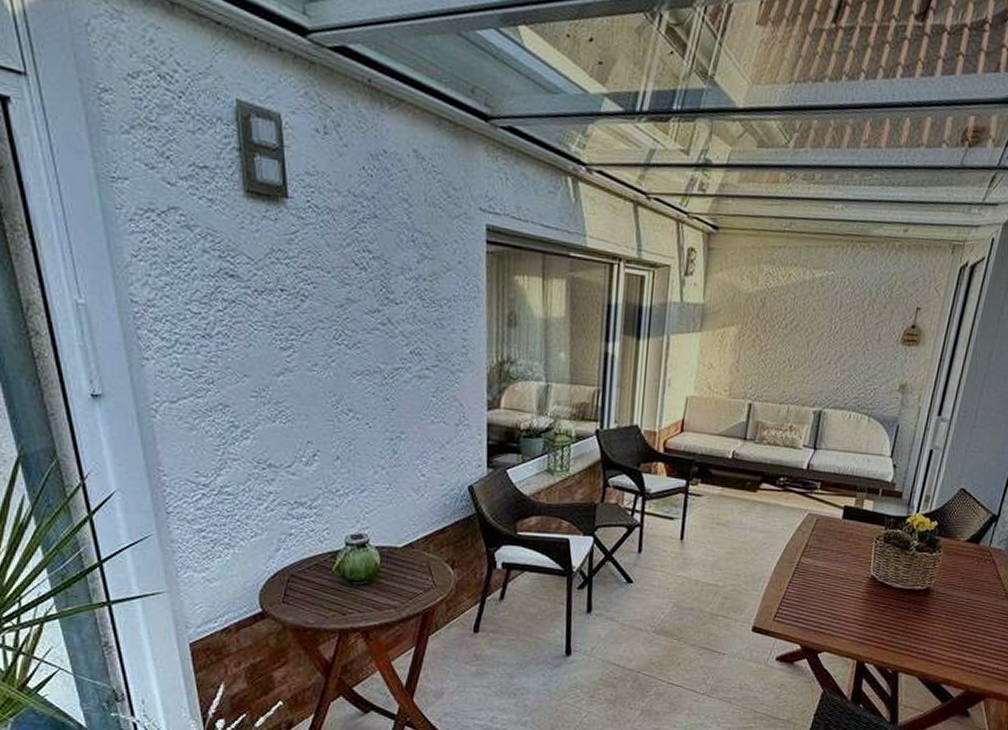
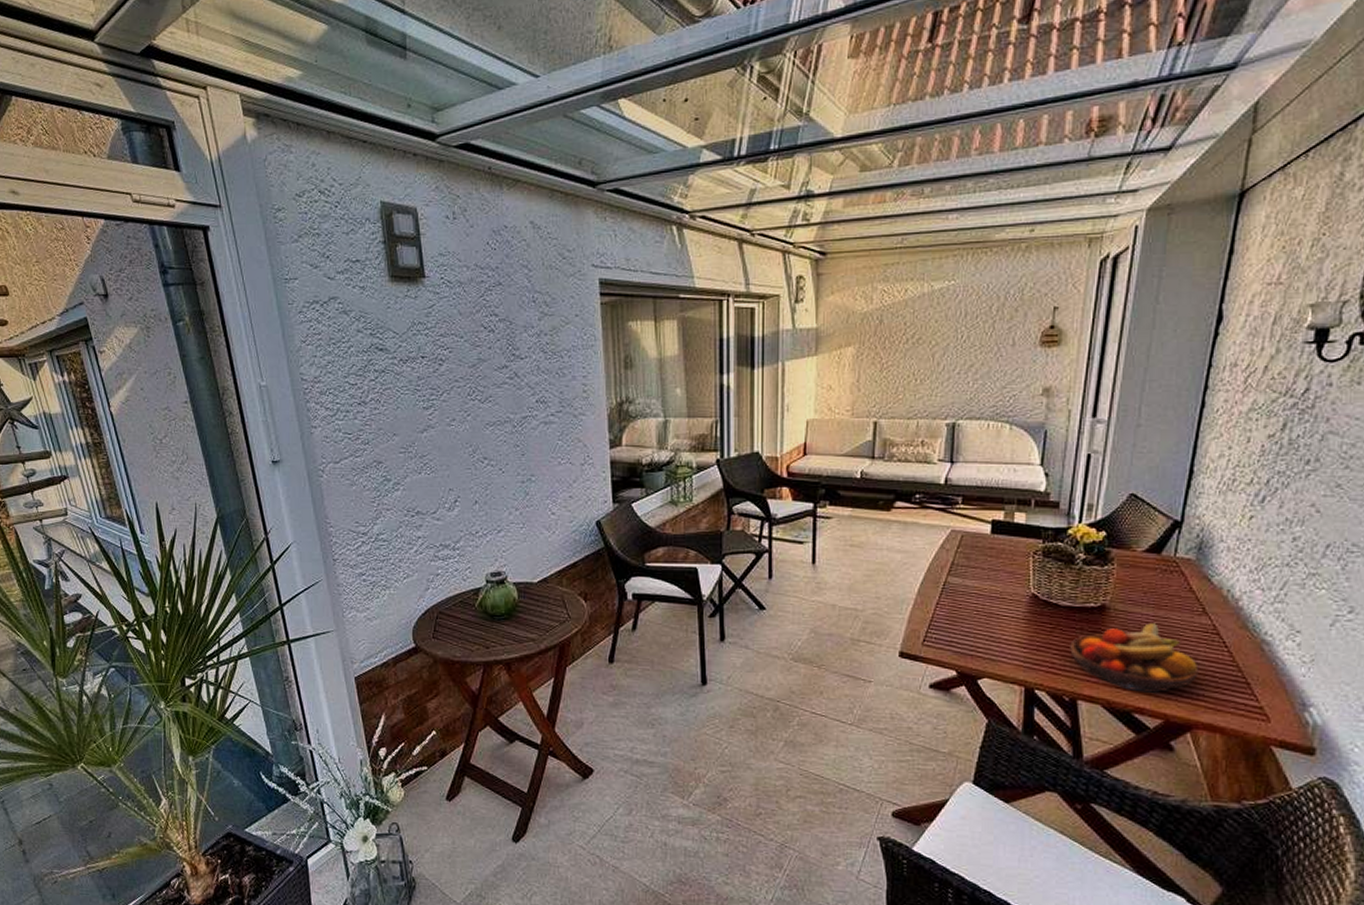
fruit bowl: none [897,605,997,666] -> present [1070,623,1199,693]

